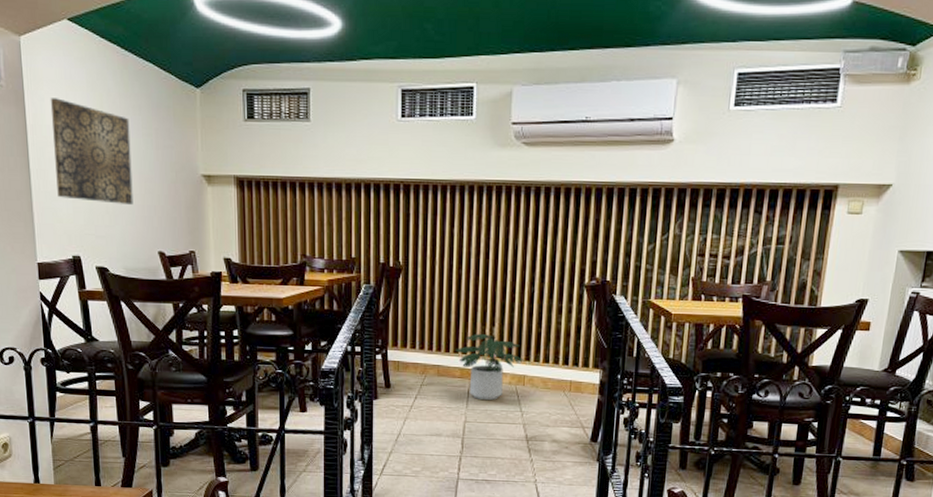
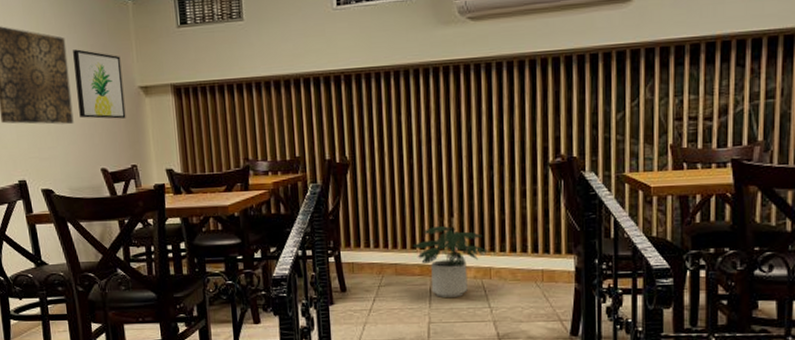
wall art: none [137,131,187,205] -> present [73,49,126,119]

